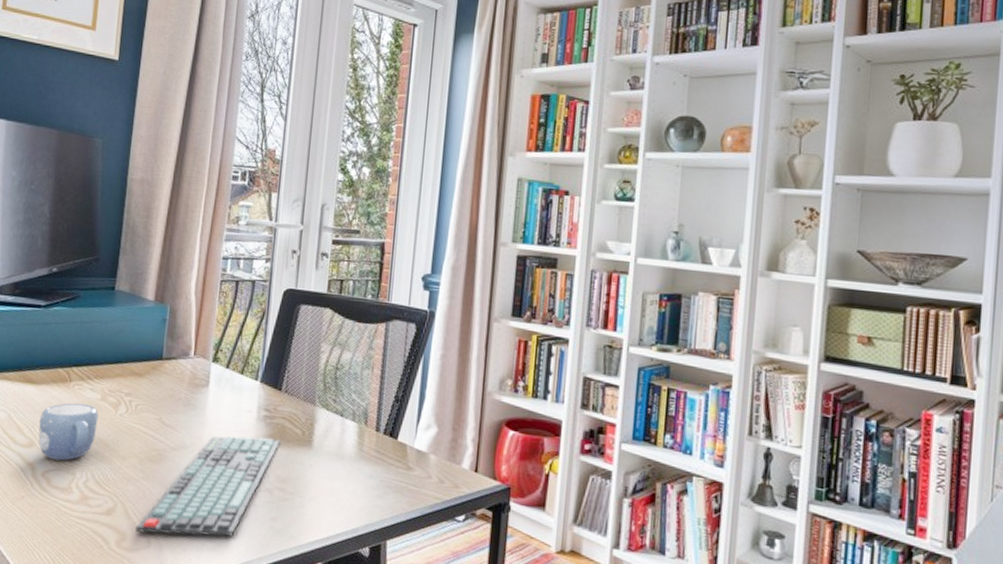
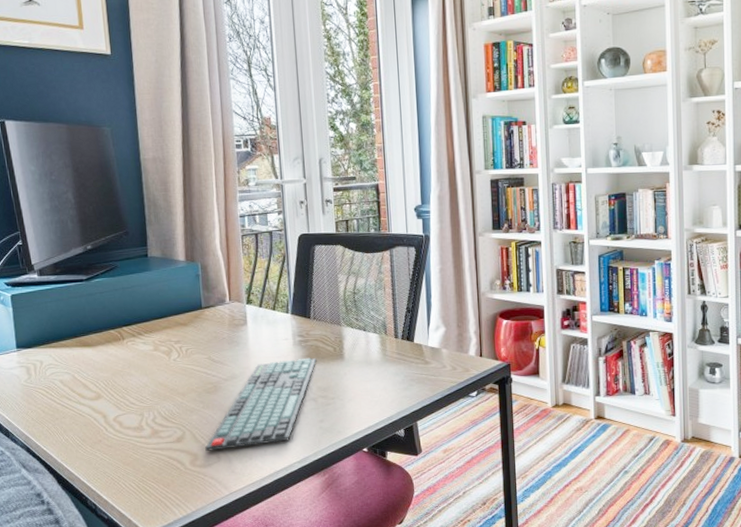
mug: present [38,403,99,461] -> none [101,355,155,406]

